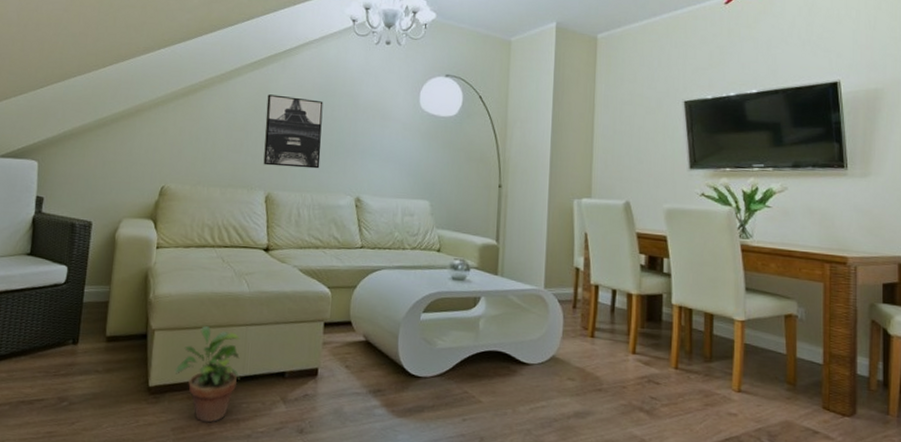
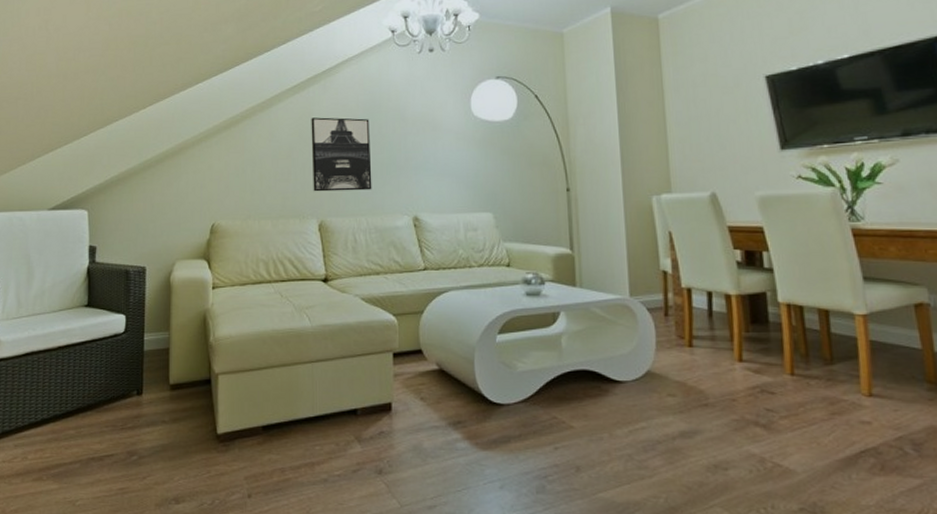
potted plant: present [174,325,240,423] -> none [242,365,310,469]

